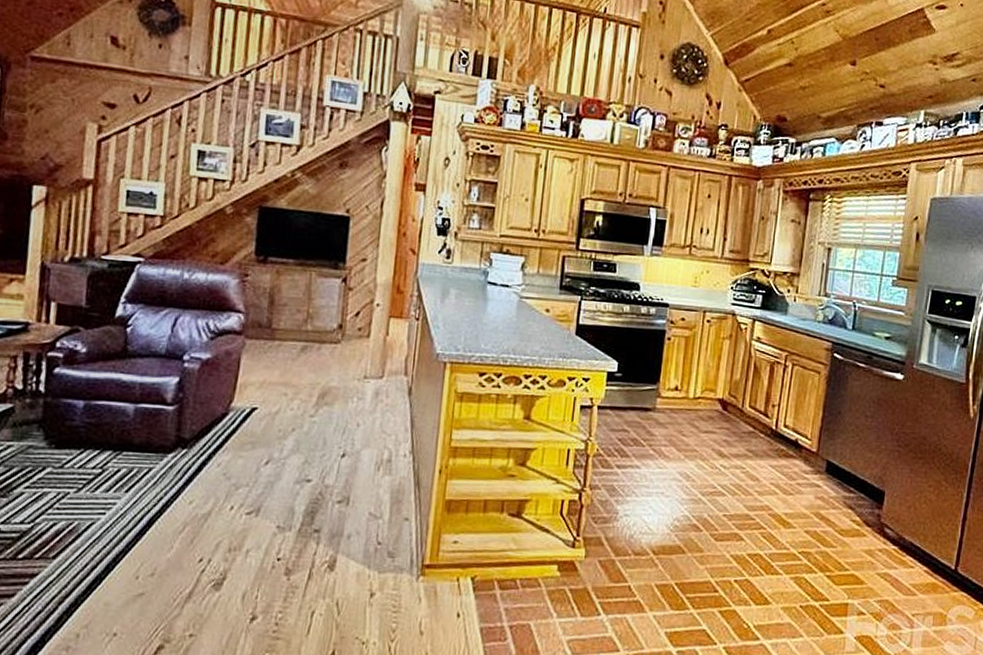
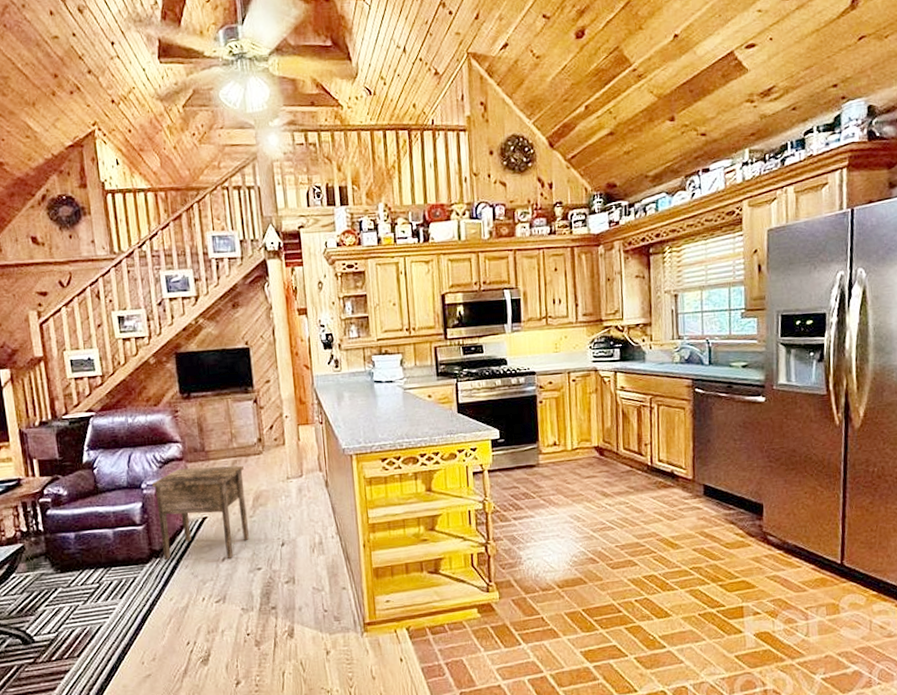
side table: none [192,343,315,463] -> present [152,465,249,560]

